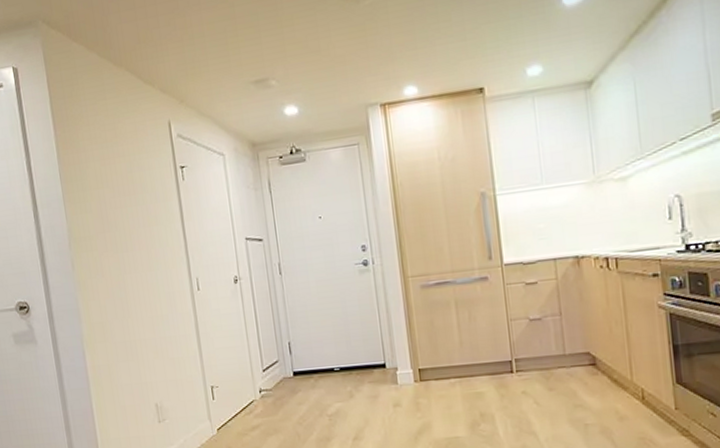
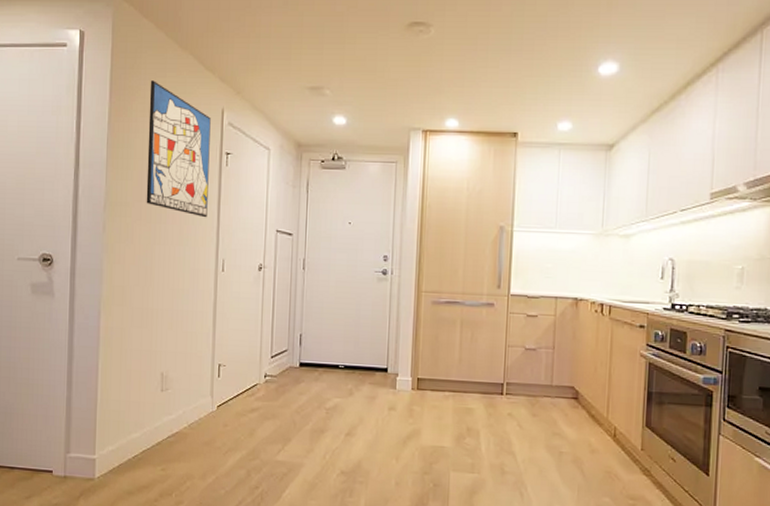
wall art: none [91,105,173,238] -> present [146,80,211,218]

